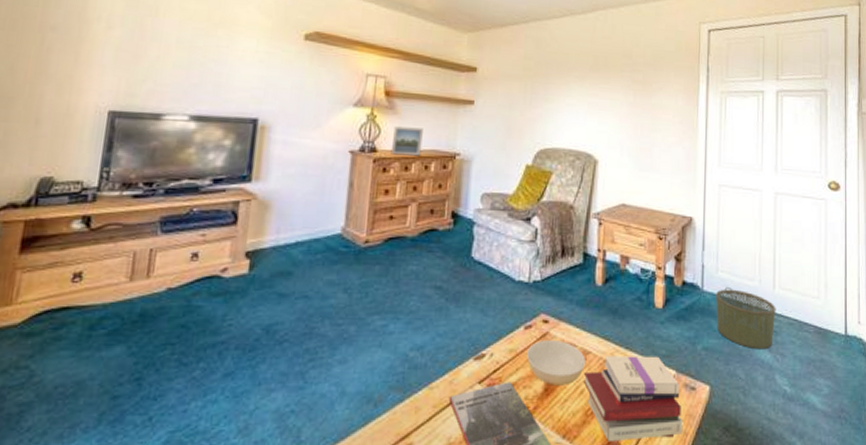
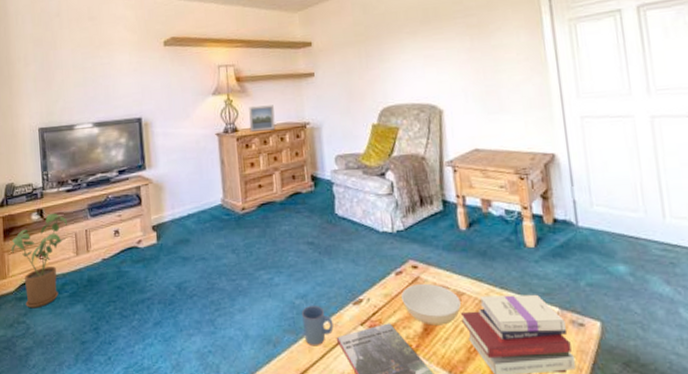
house plant: none [28,224,127,349] -> present [11,214,68,309]
mug: none [412,358,449,407] -> present [302,305,334,347]
basket: present [716,286,776,350] -> none [594,220,671,283]

